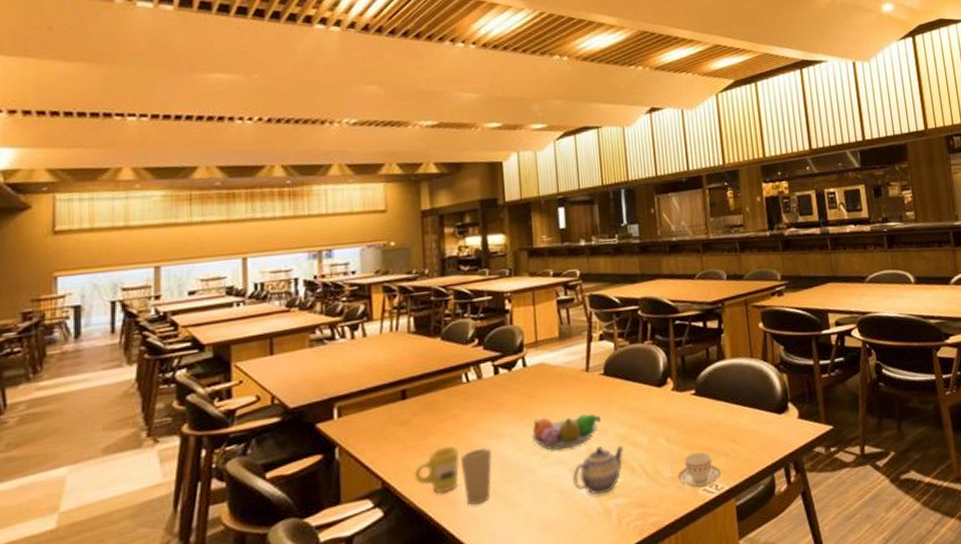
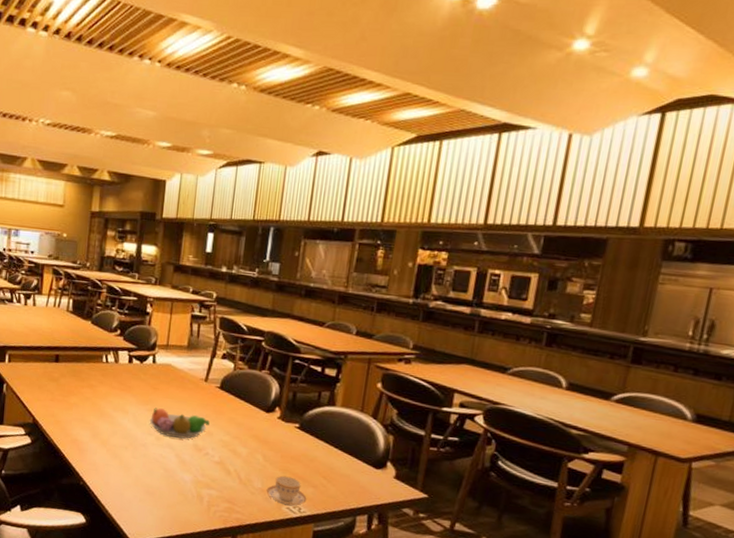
mug: present [413,446,459,494] -> none [56,406,91,441]
cup: present [460,447,493,505] -> none [91,416,117,458]
teapot: present [573,446,624,495] -> none [177,445,225,483]

